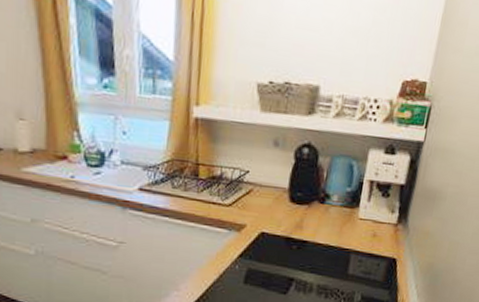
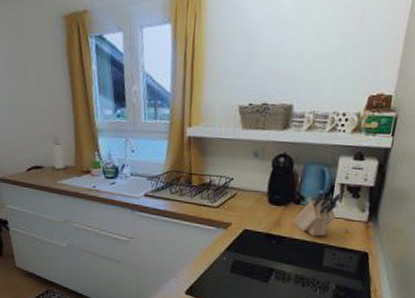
knife block: none [316,190,370,241] -> present [292,192,341,237]

